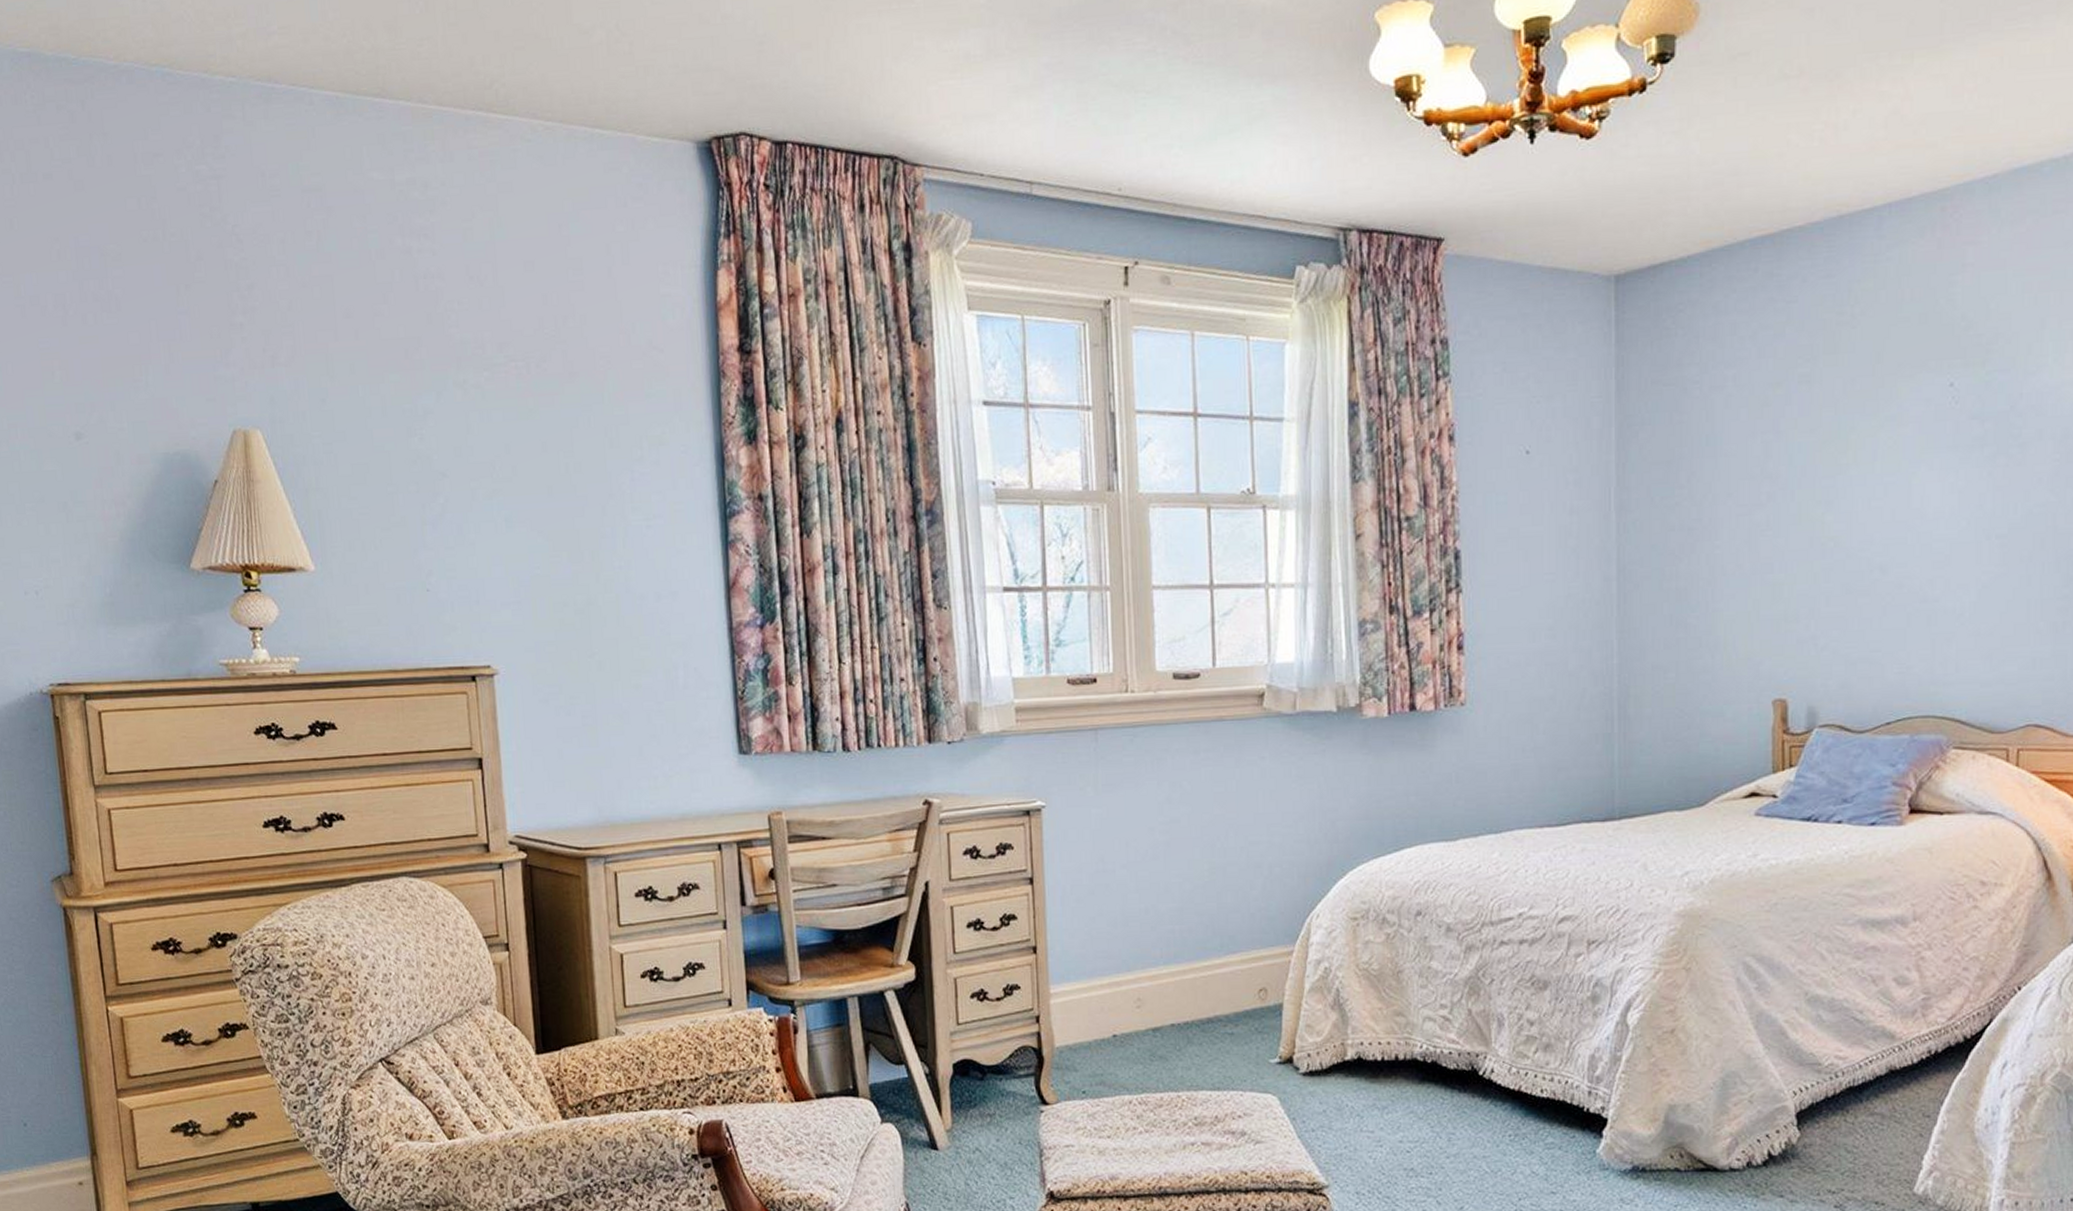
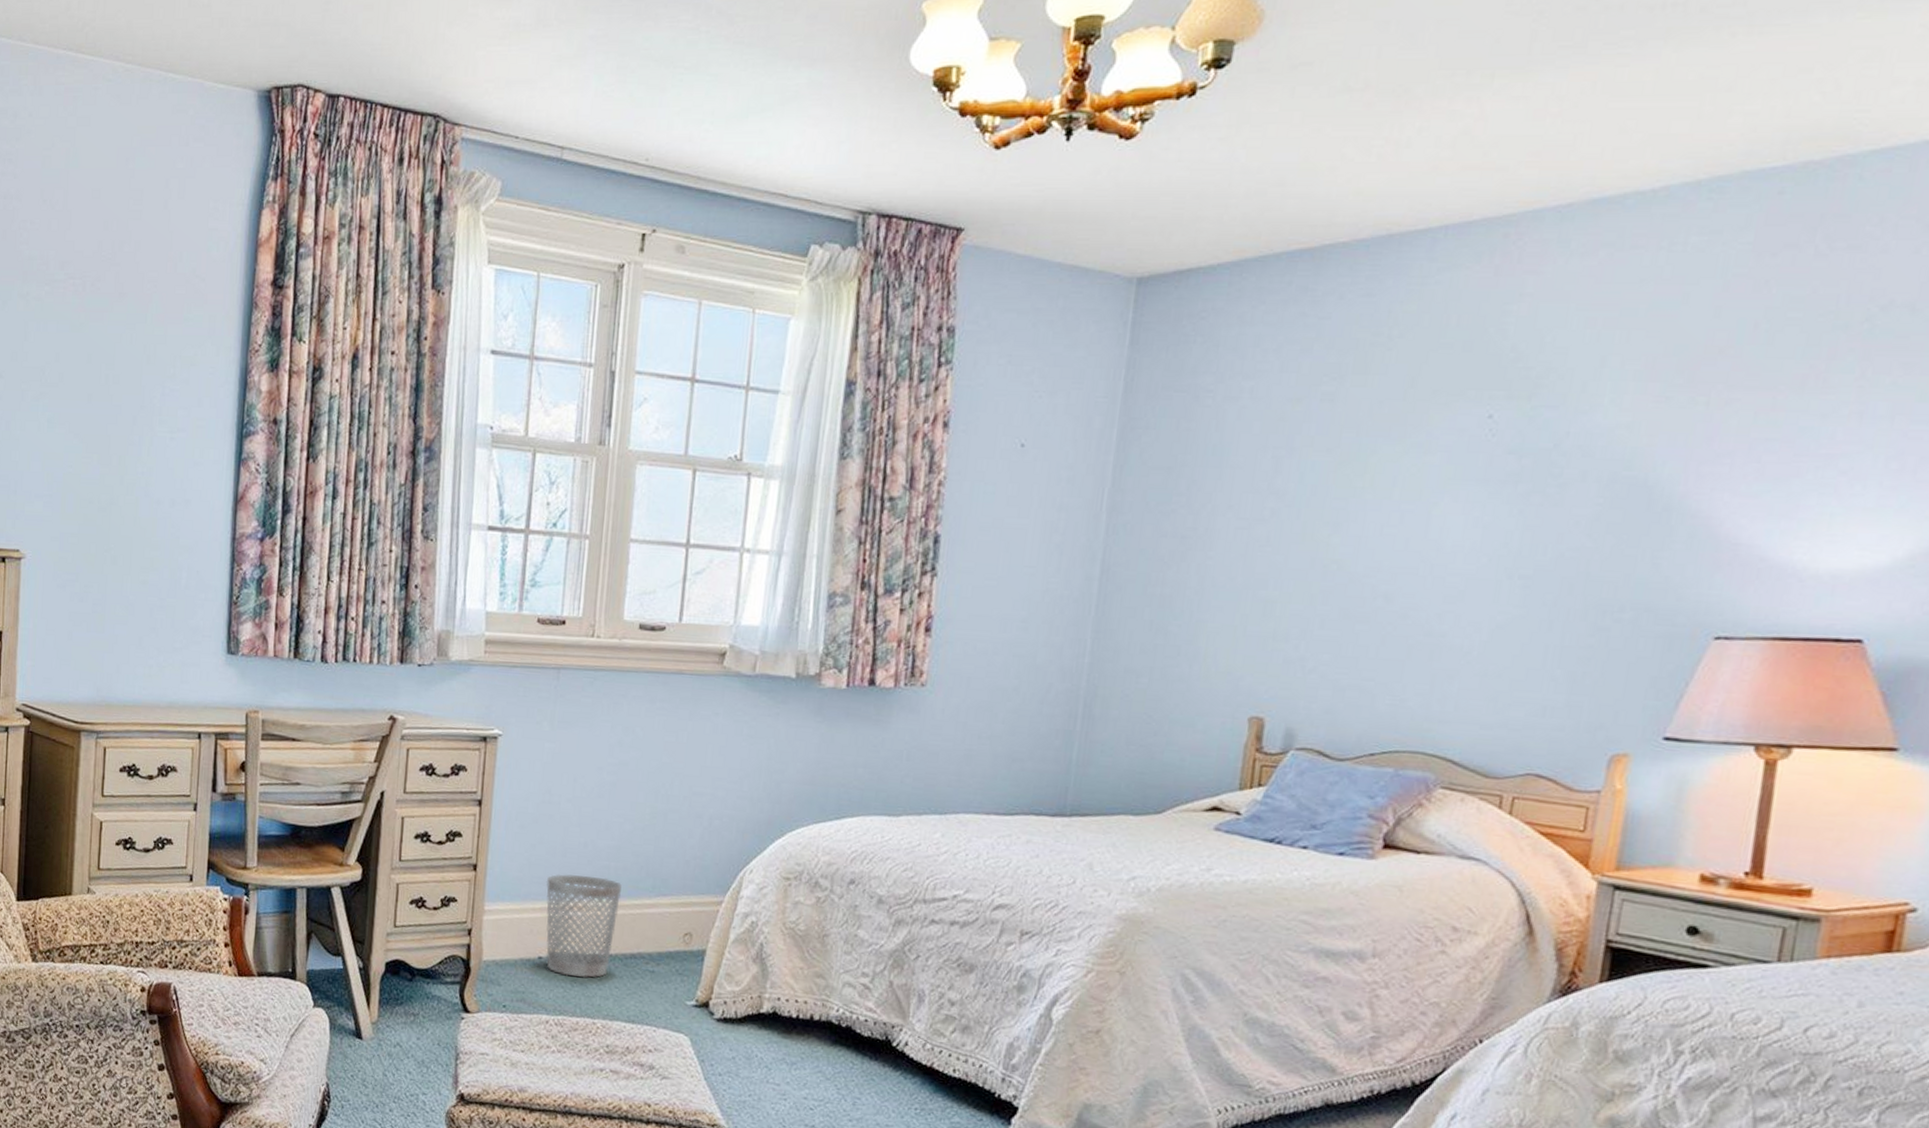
wastebasket: none [1110,942,1190,1051] -> present [546,874,622,978]

